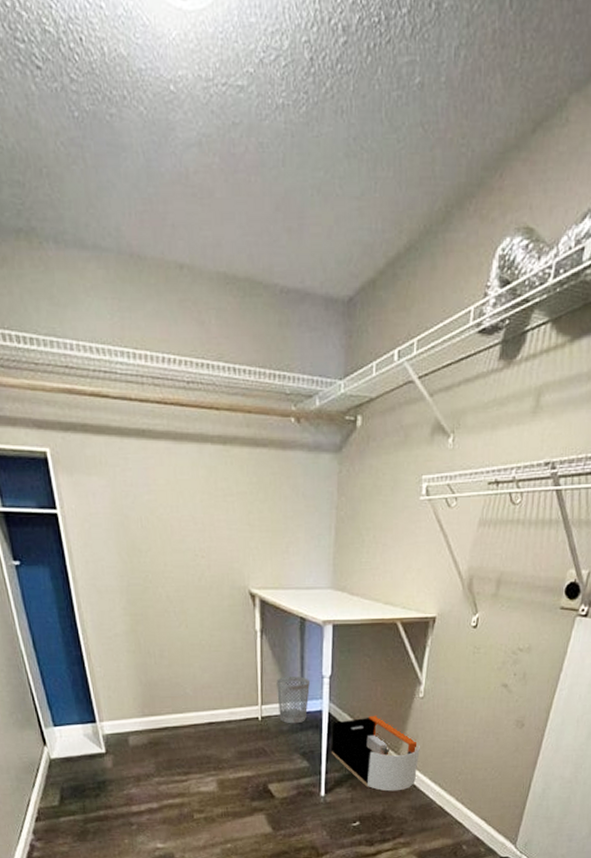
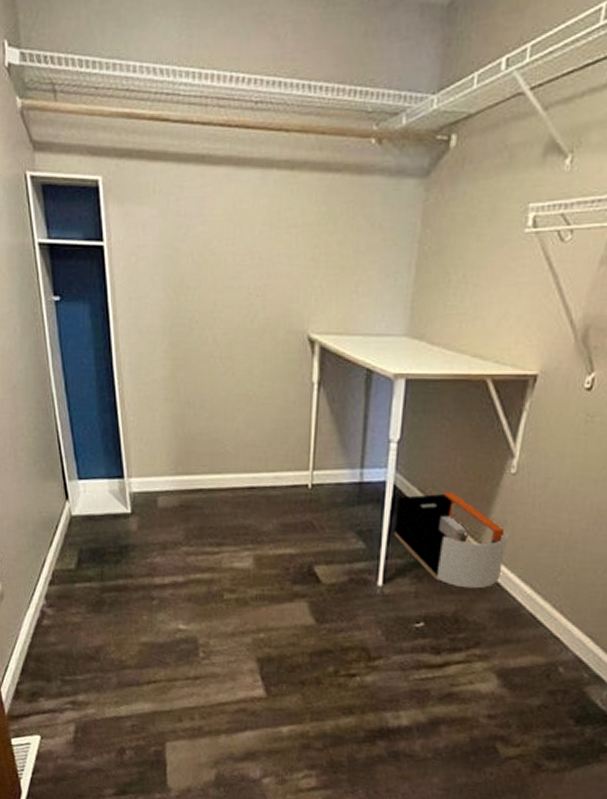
wastebasket: present [276,676,310,724] -> none [332,438,373,496]

